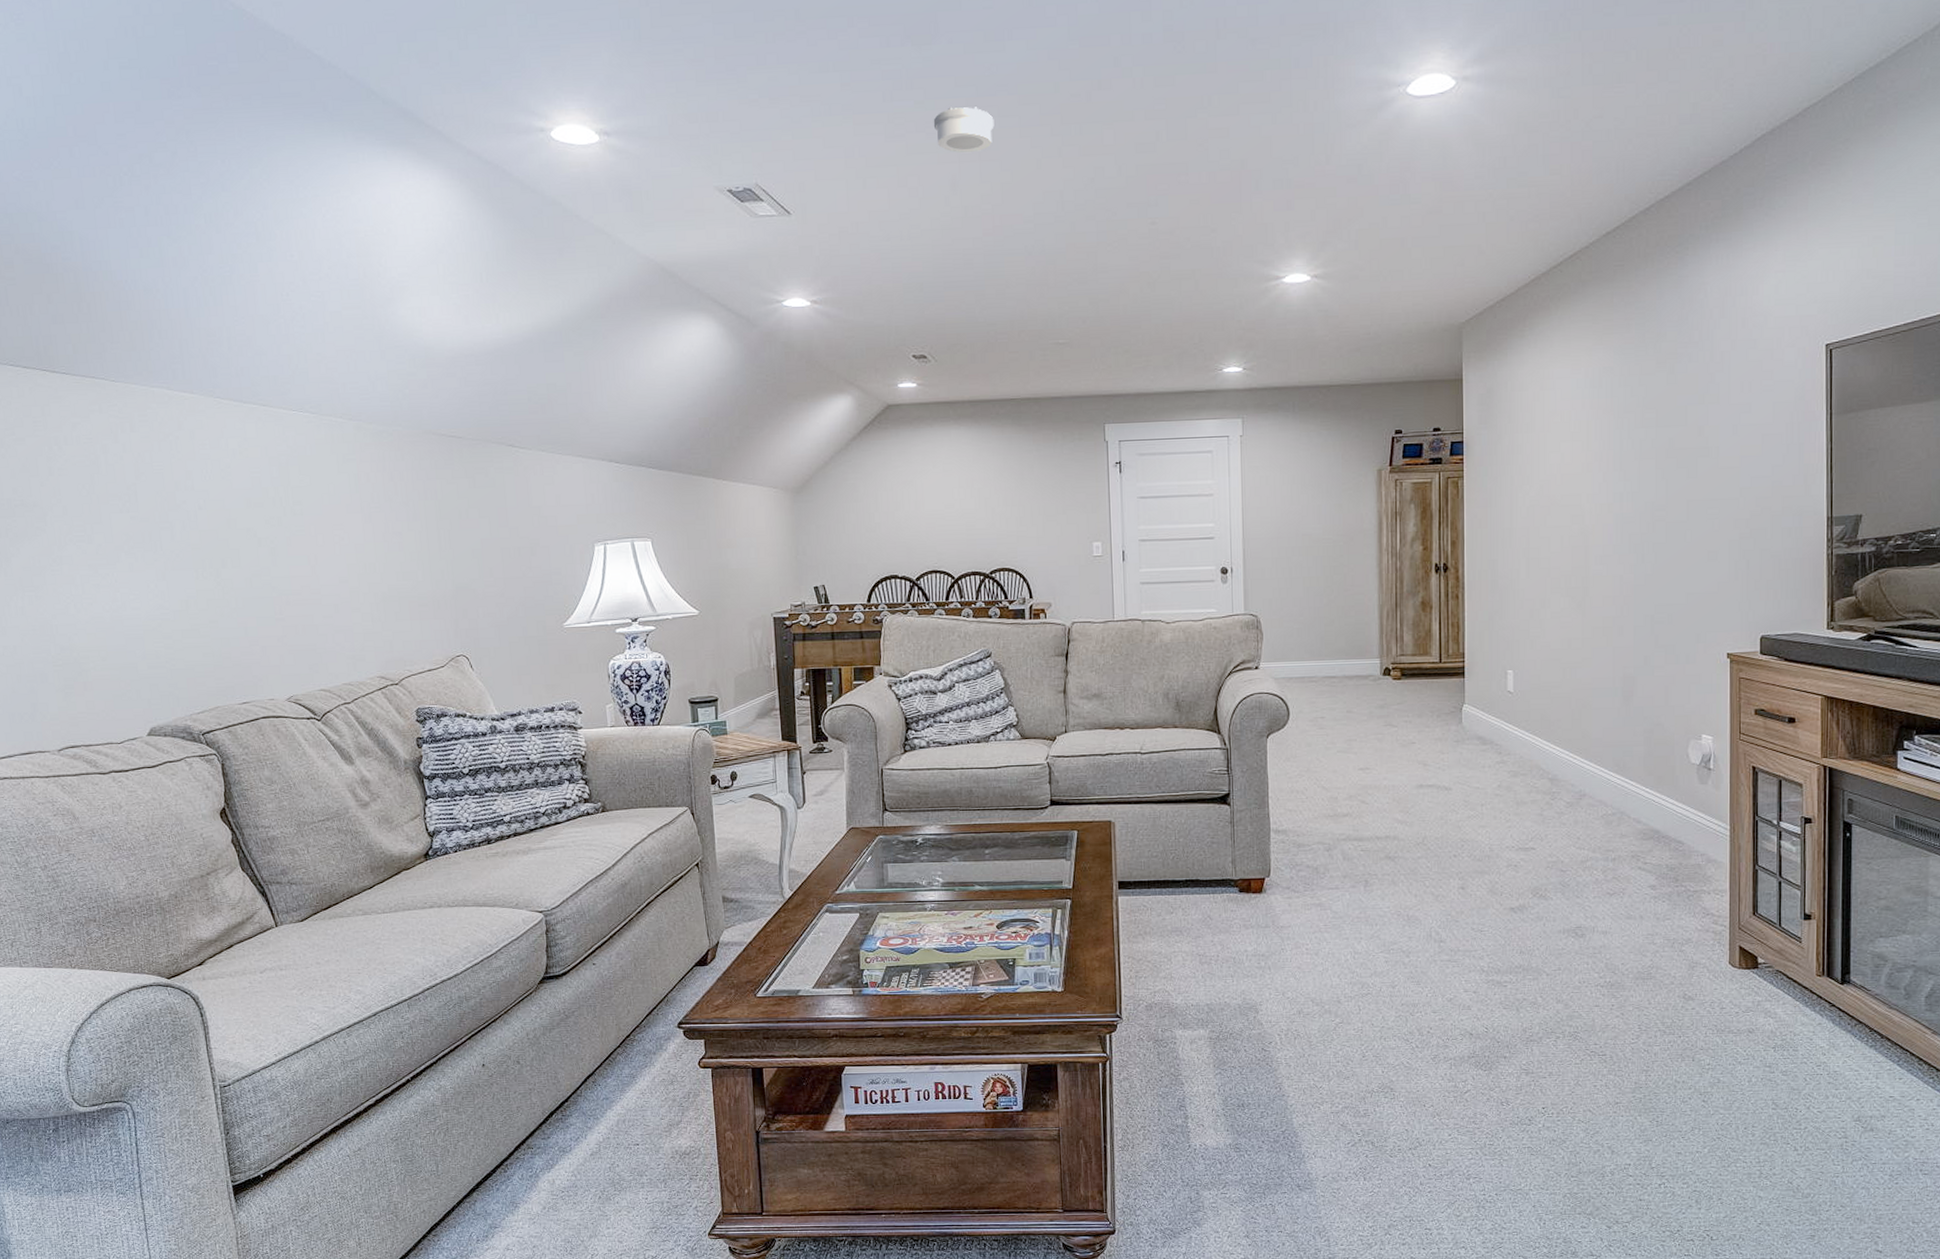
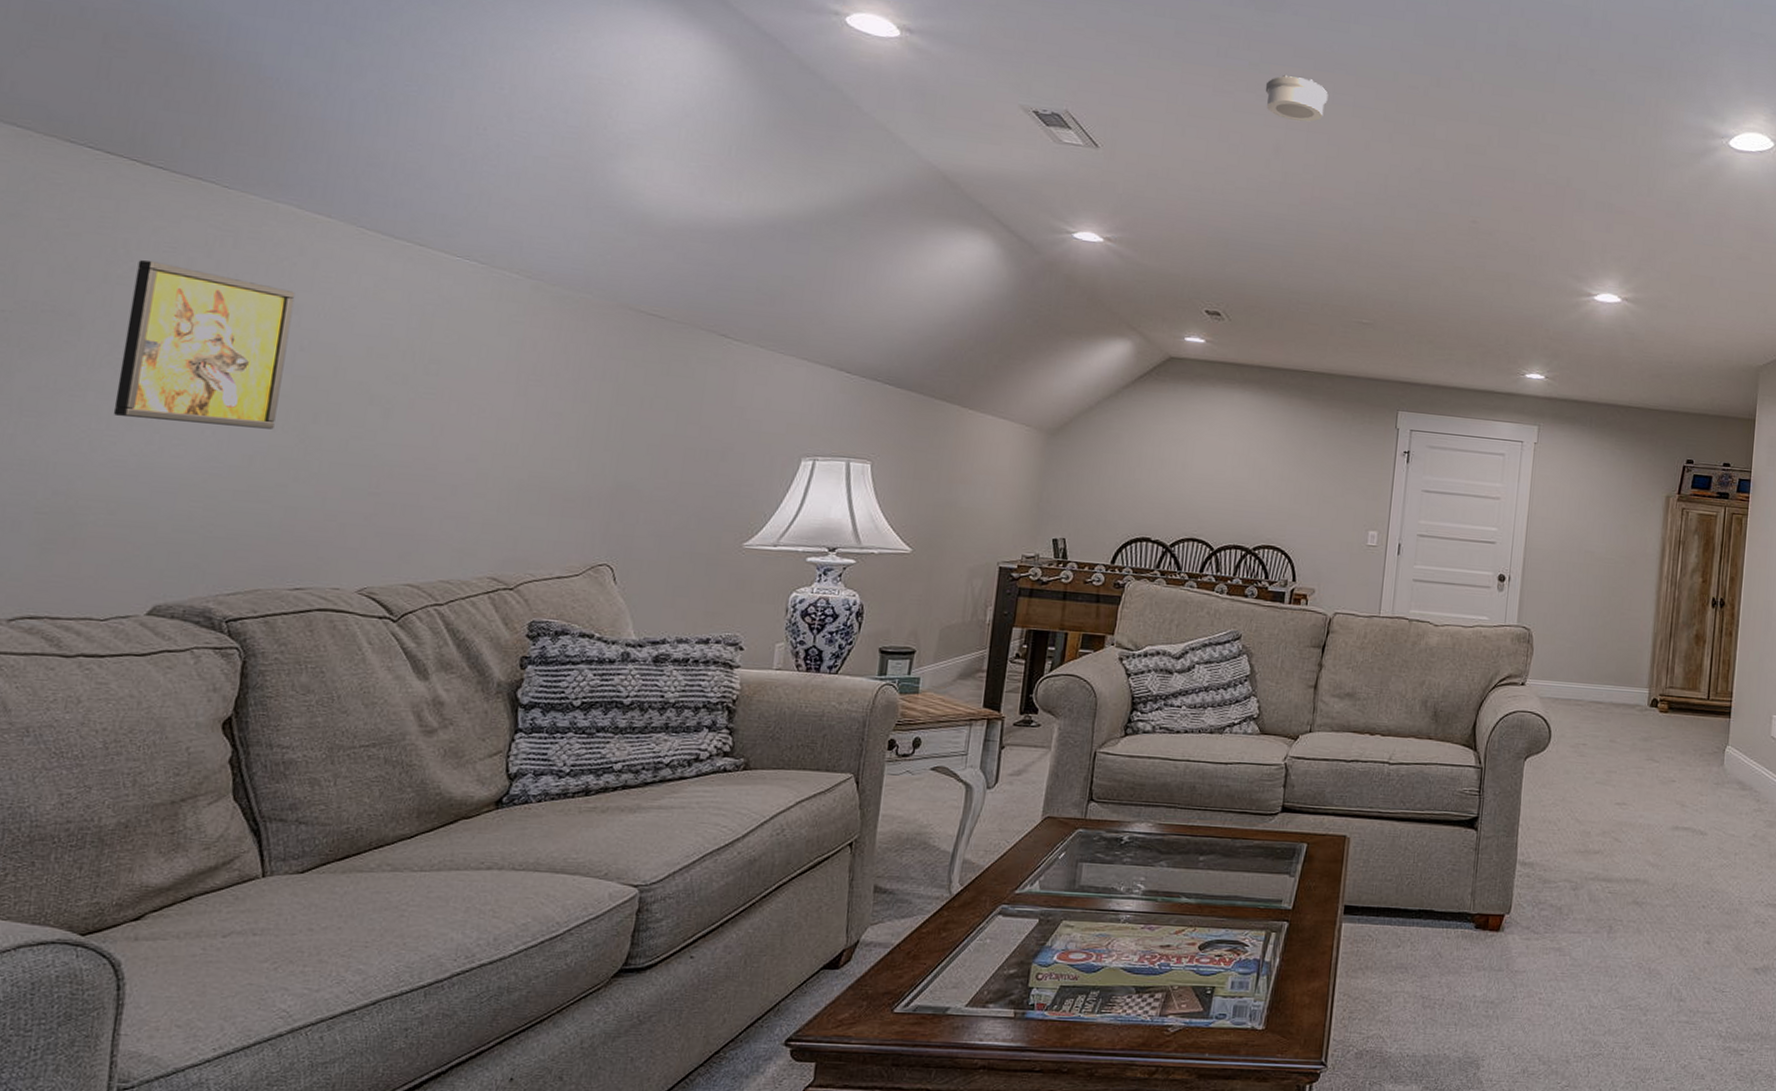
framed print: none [69,452,197,583] -> present [113,260,296,430]

